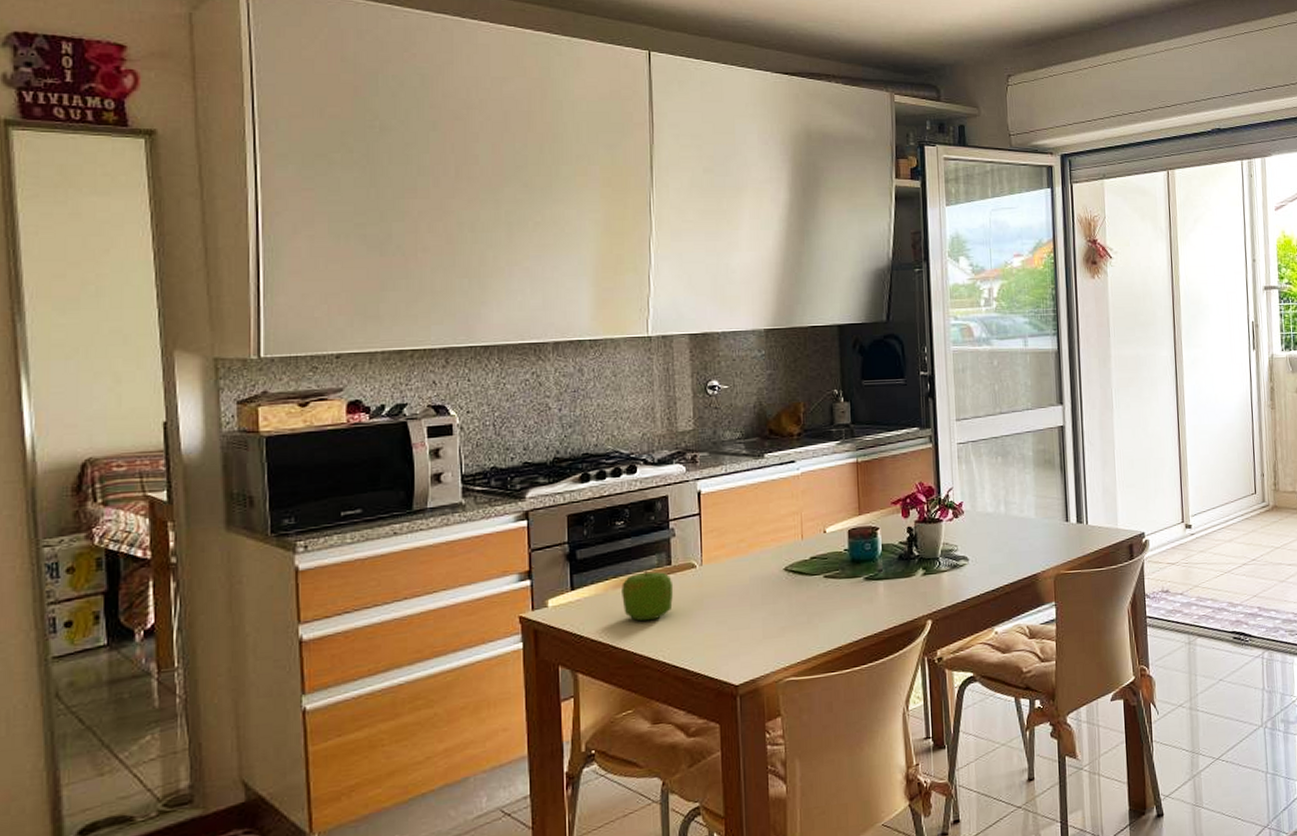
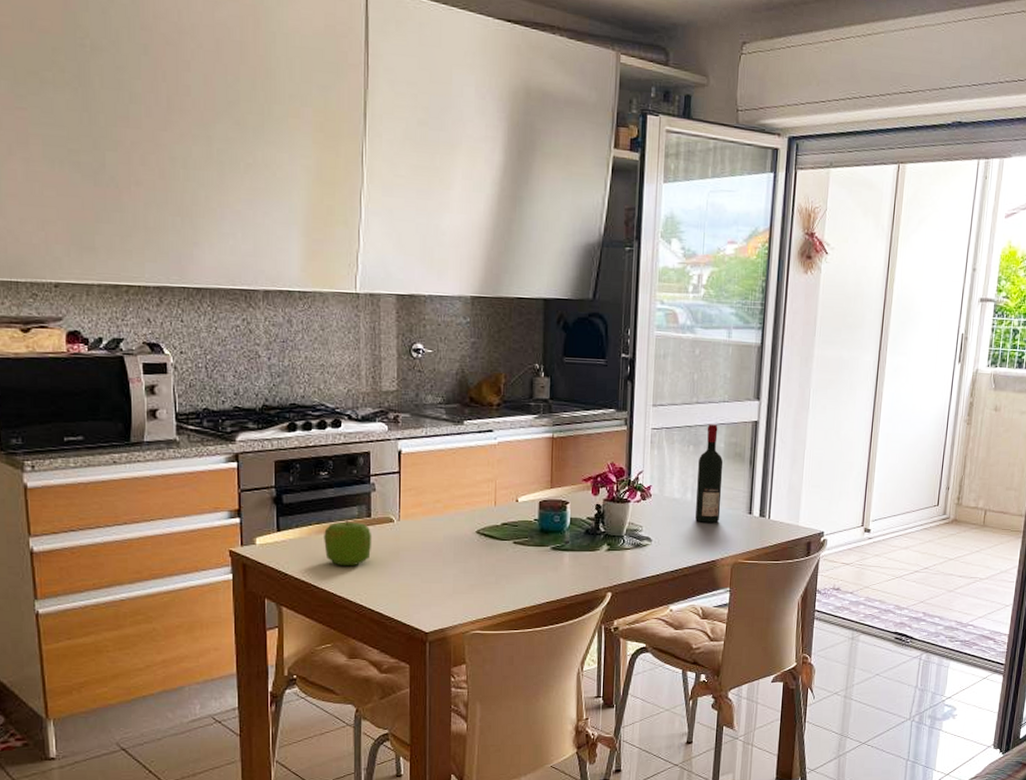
wine bottle: none [1008,433,1037,535] -> present [695,424,724,523]

